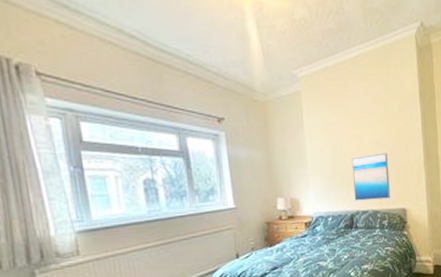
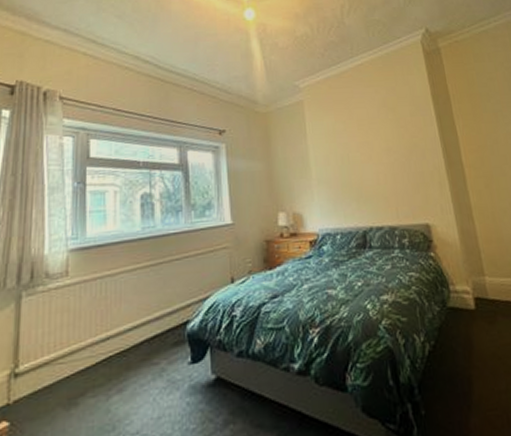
wall art: present [351,152,390,201] -> none [360,160,409,216]

